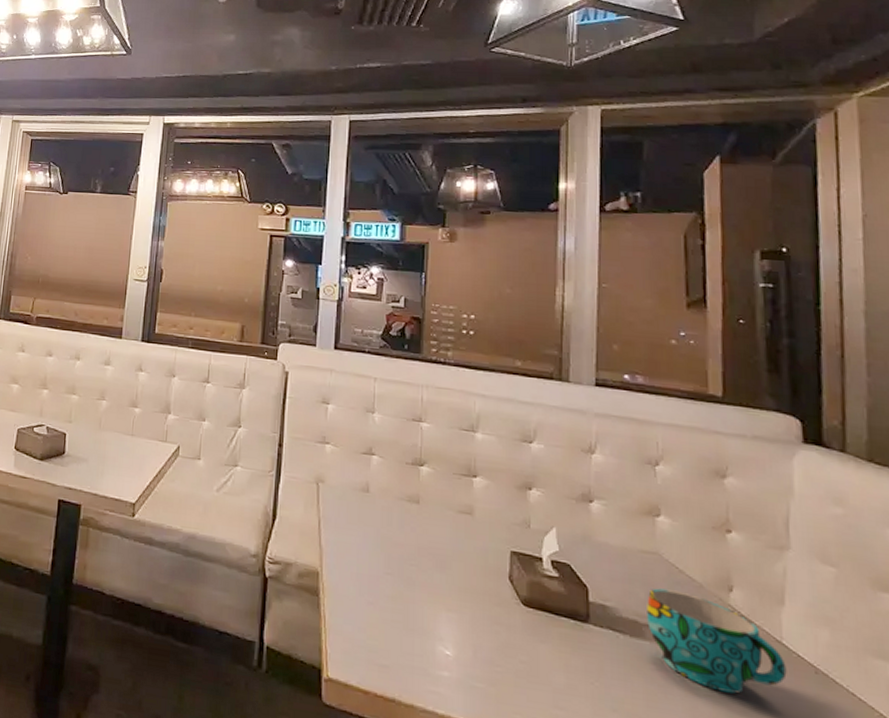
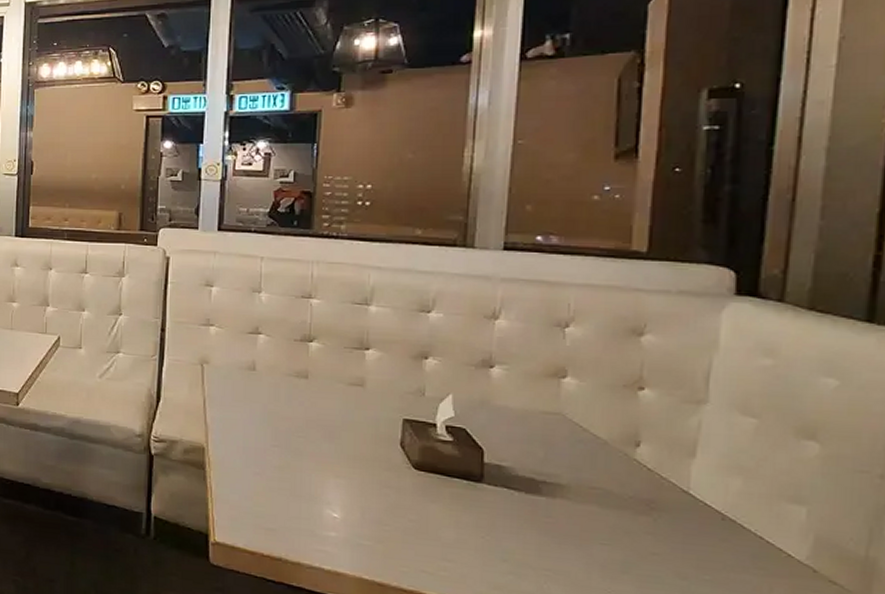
cup: present [647,588,787,694] -> none [545,447,691,542]

